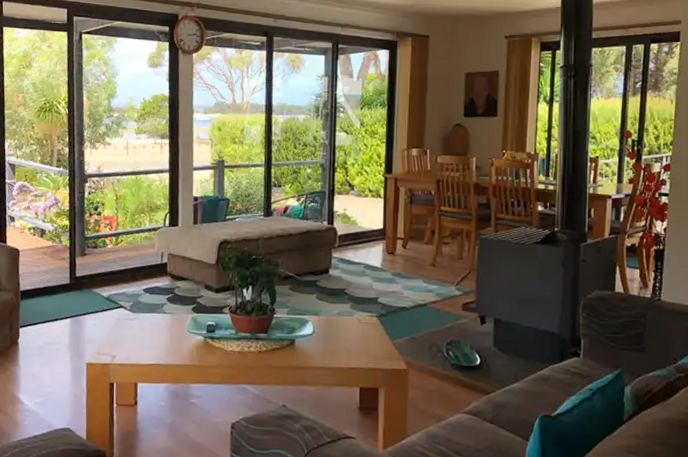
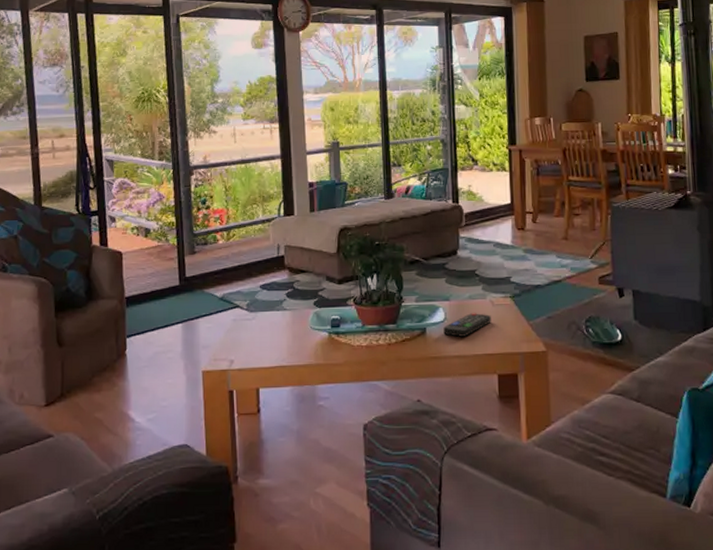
remote control: none [311,329,357,350] -> present [443,313,491,337]

